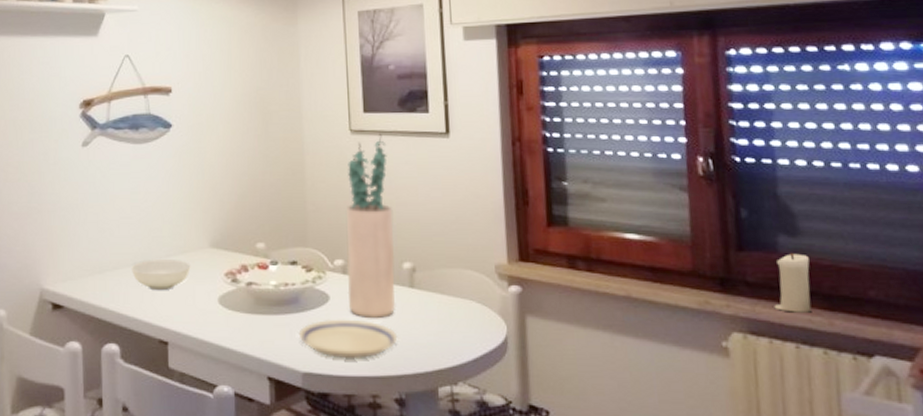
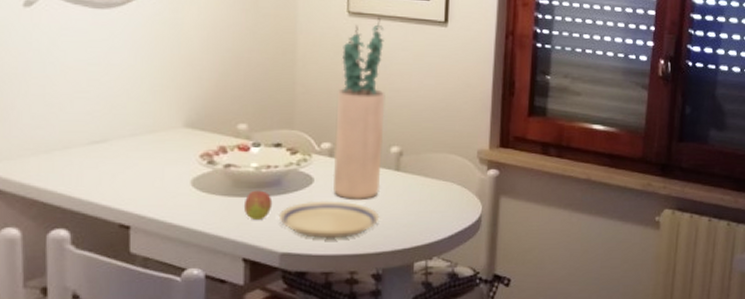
bowl: present [132,260,191,291] -> none [87,139,160,173]
fruit: none [265,308,292,337] -> present [243,190,273,219]
candle: present [774,253,812,314] -> none [698,145,729,194]

